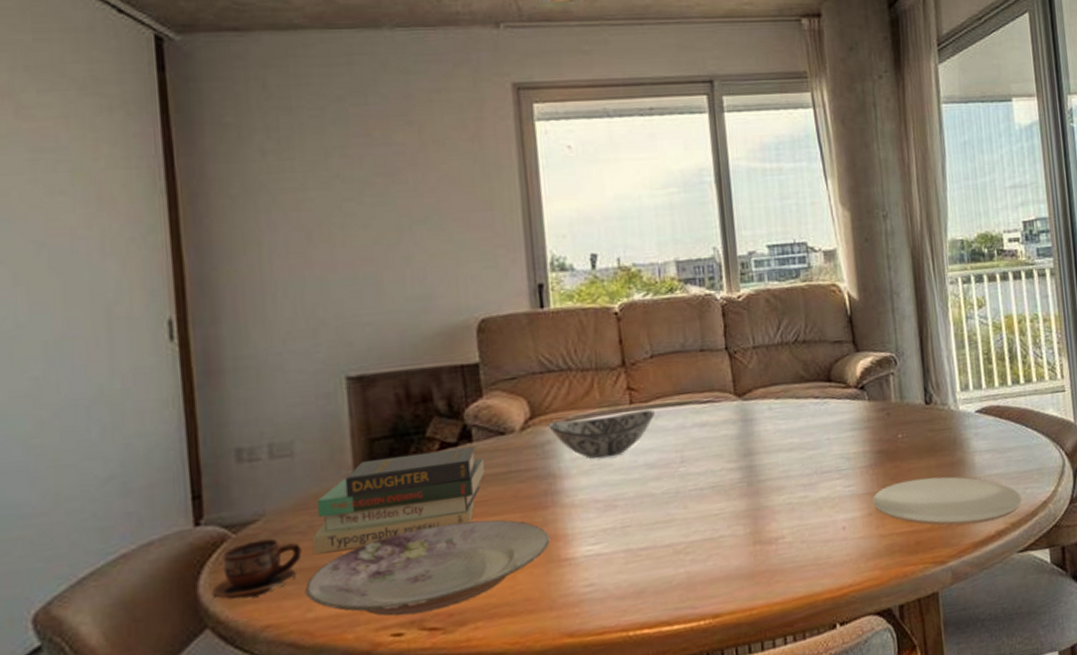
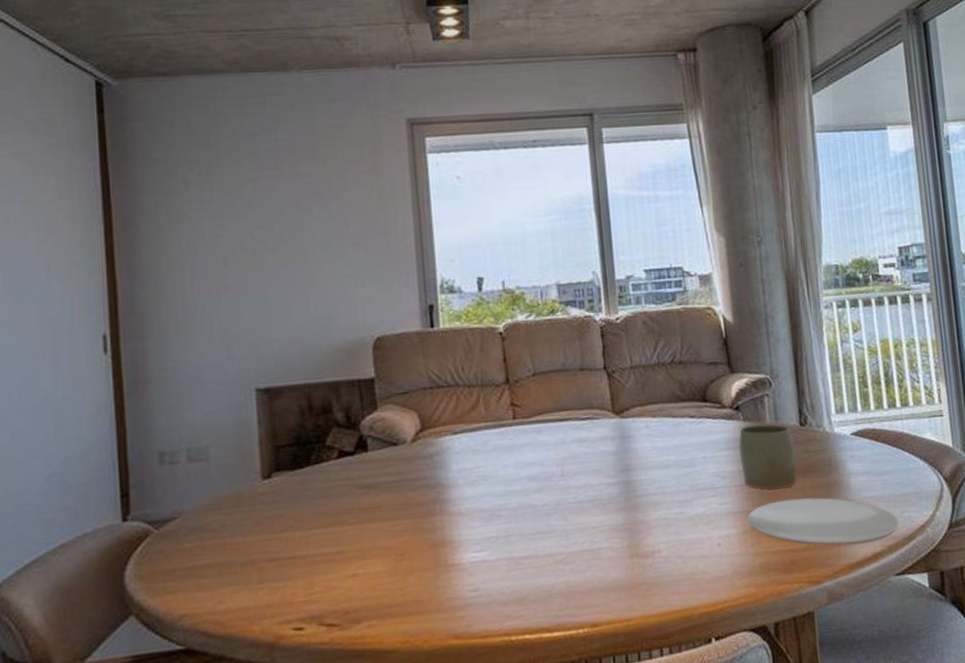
cup: present [211,538,302,599] -> none [136,535,215,589]
plate: present [304,519,550,616] -> none [217,524,439,612]
books: present [311,446,486,555] -> none [223,455,380,552]
decorative bowl: present [548,409,655,458] -> none [437,424,537,470]
mug: none [863,403,922,470] -> present [738,424,797,490]

